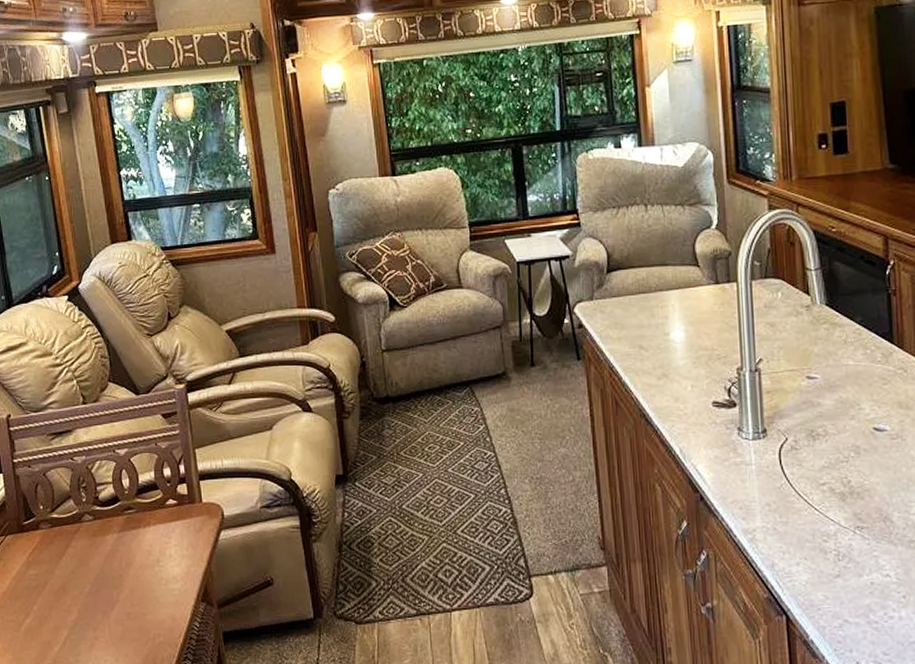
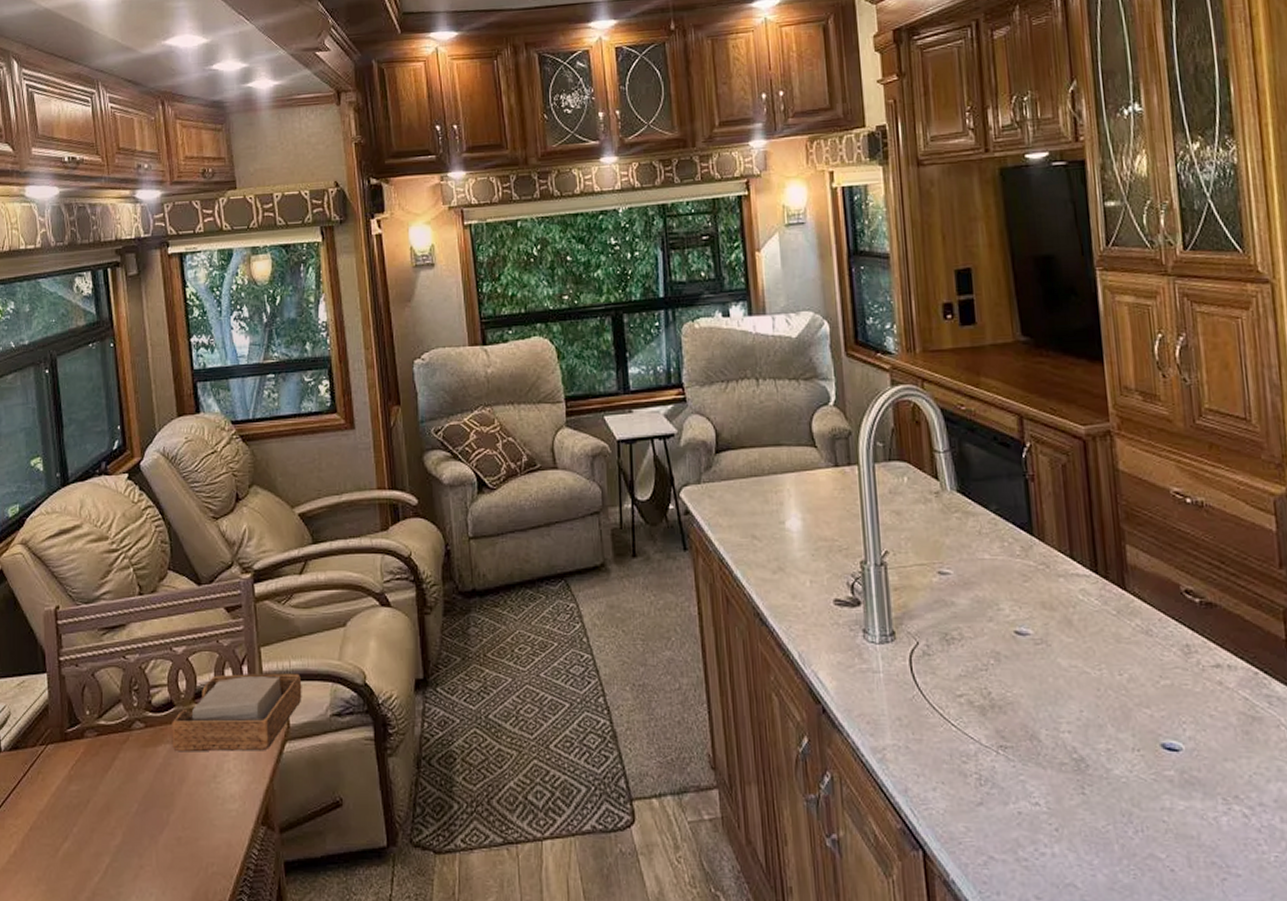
napkin holder: none [118,471,235,540] -> present [172,673,302,752]

